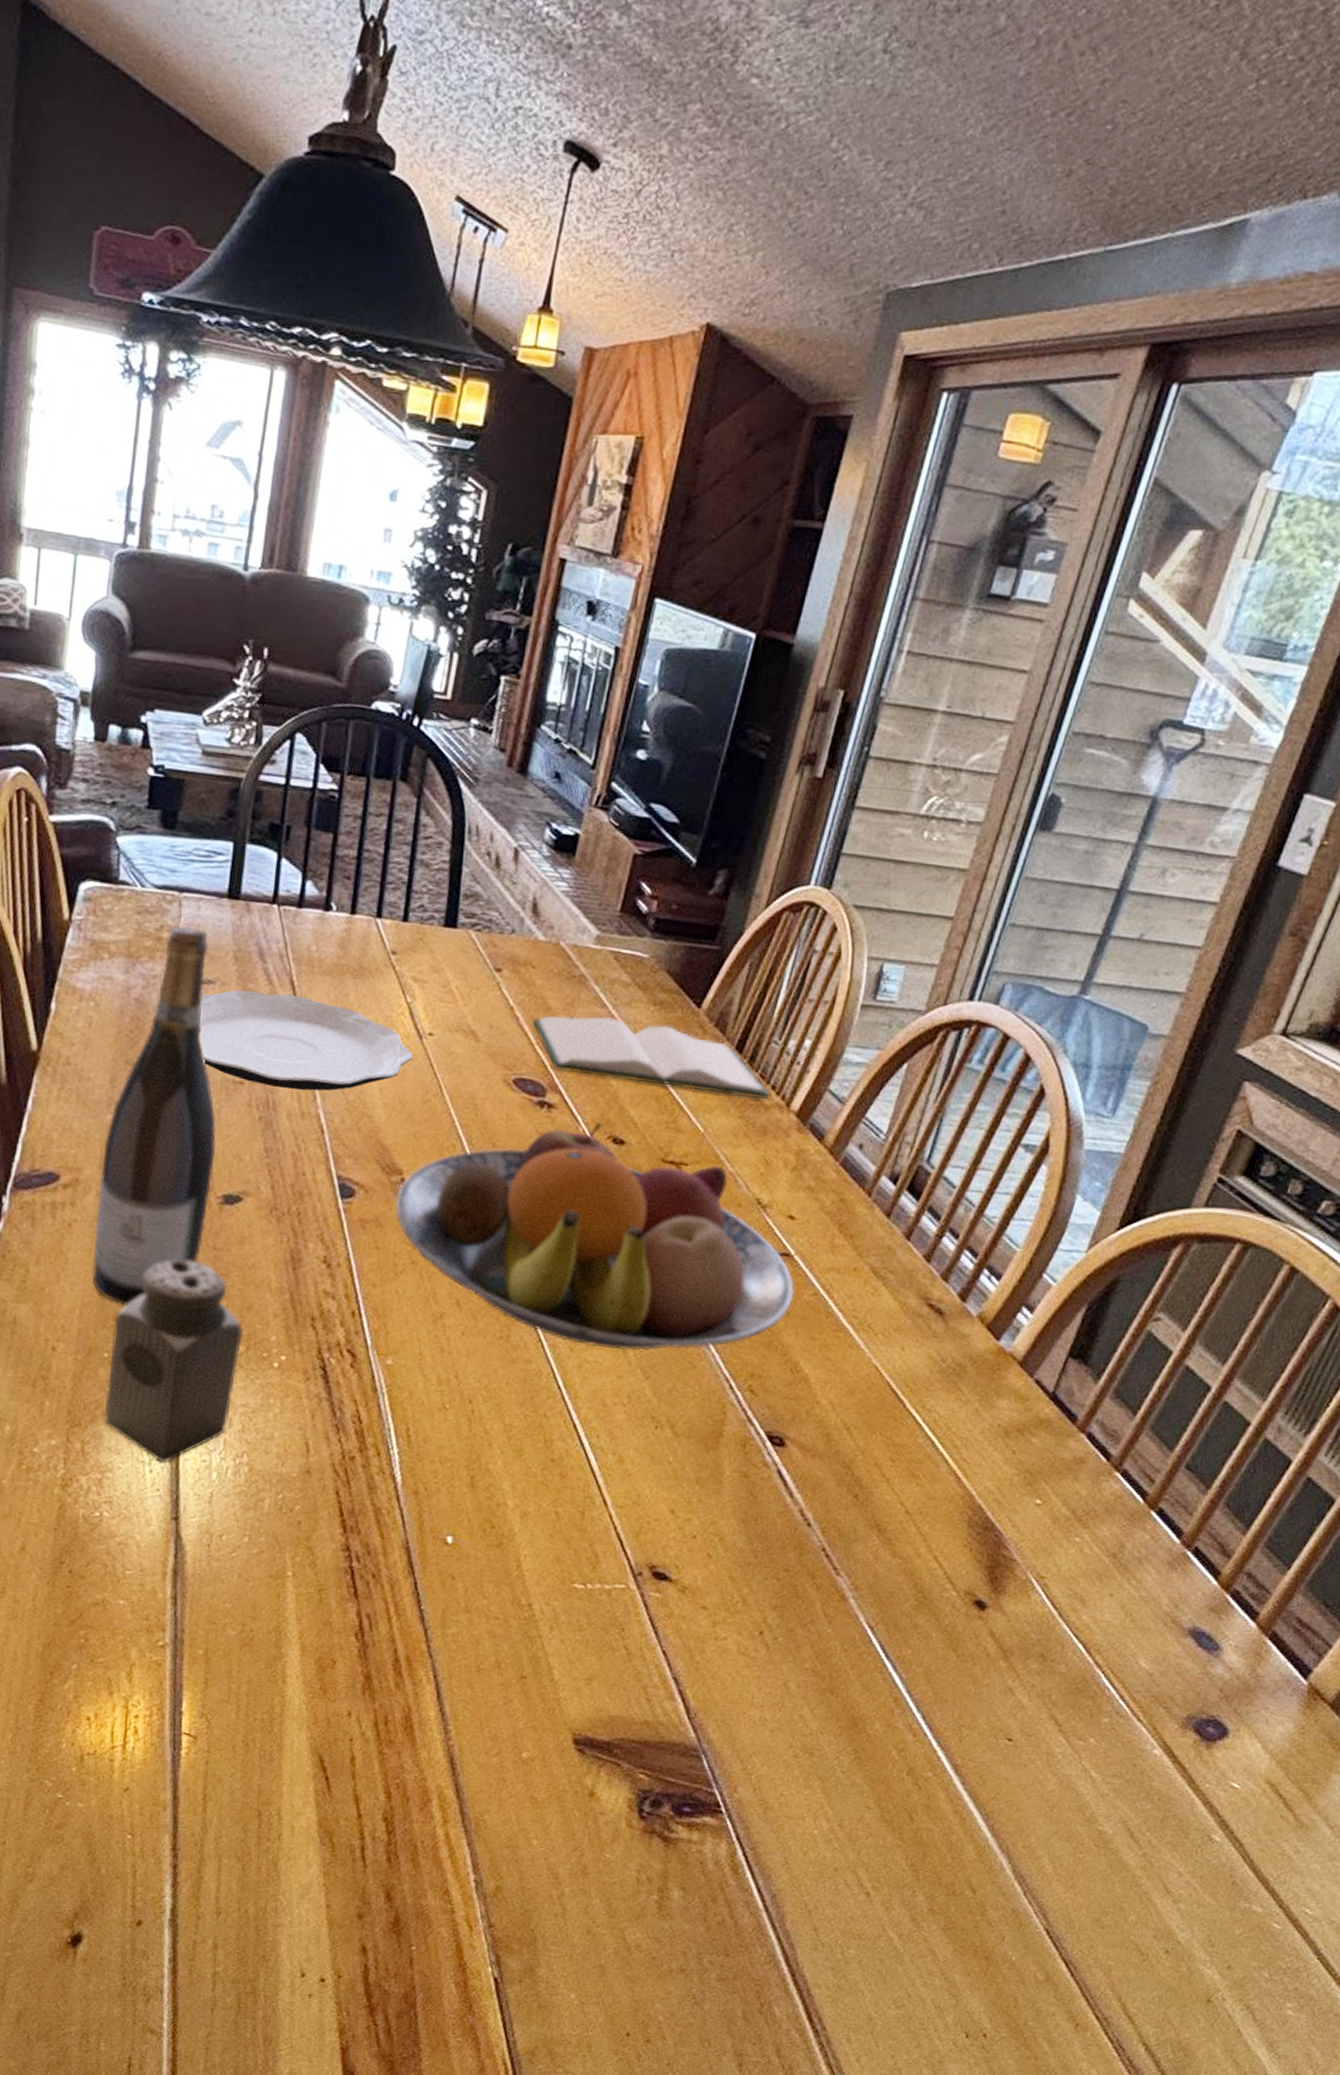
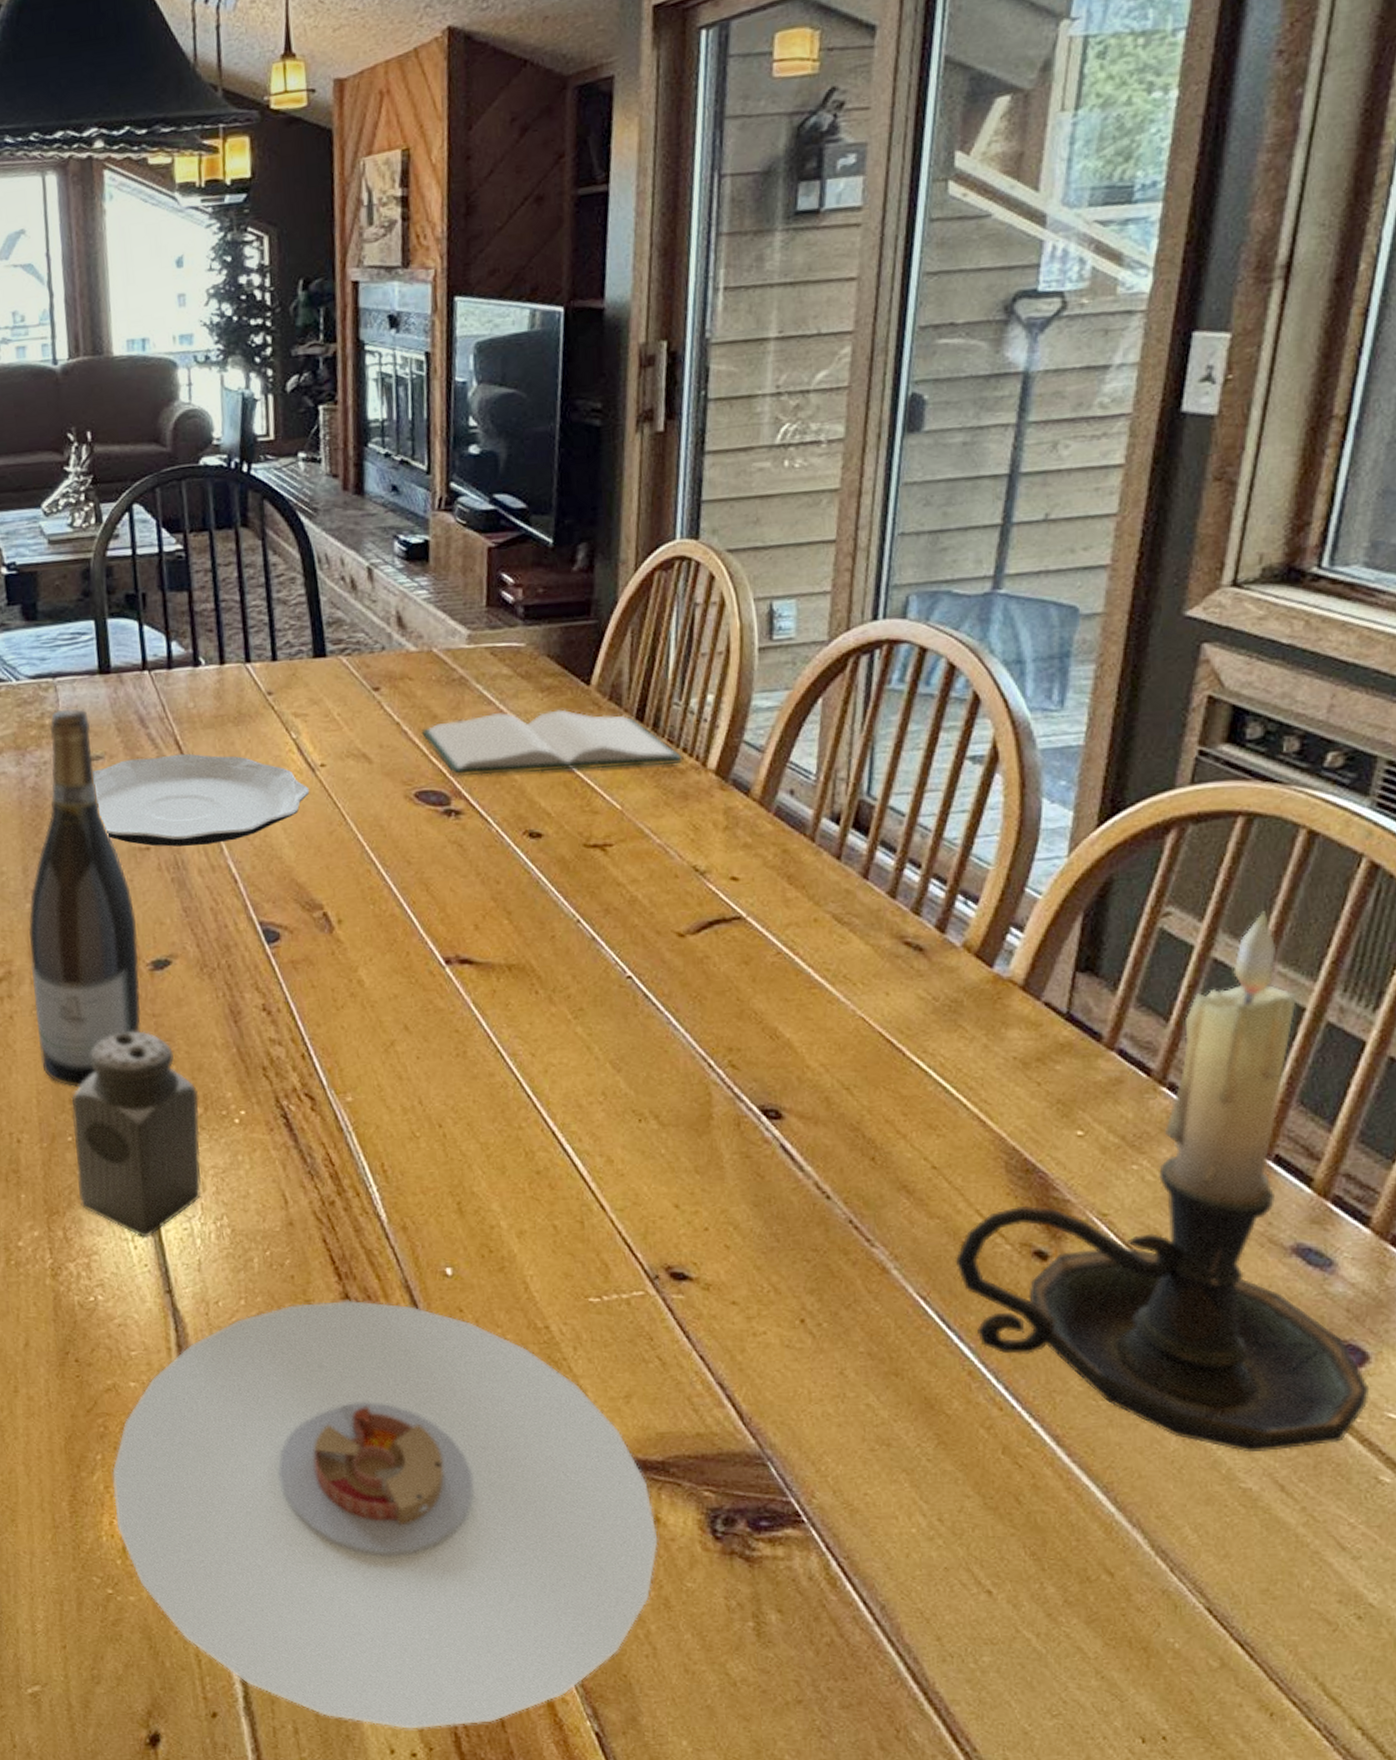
plate: none [79,1549,591,1959] -> present [112,1300,659,1729]
fruit bowl: present [395,1122,795,1351] -> none [321,819,756,1049]
candle holder: none [905,1331,1246,1803] -> present [954,911,1370,1453]

